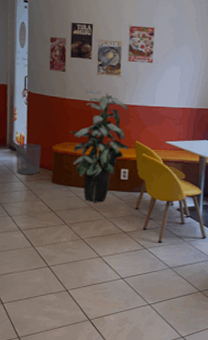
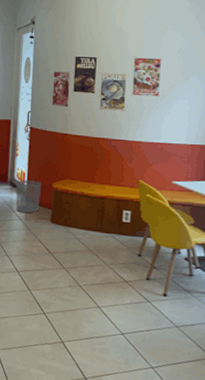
indoor plant: present [69,89,129,203] -> none [70,124,132,247]

